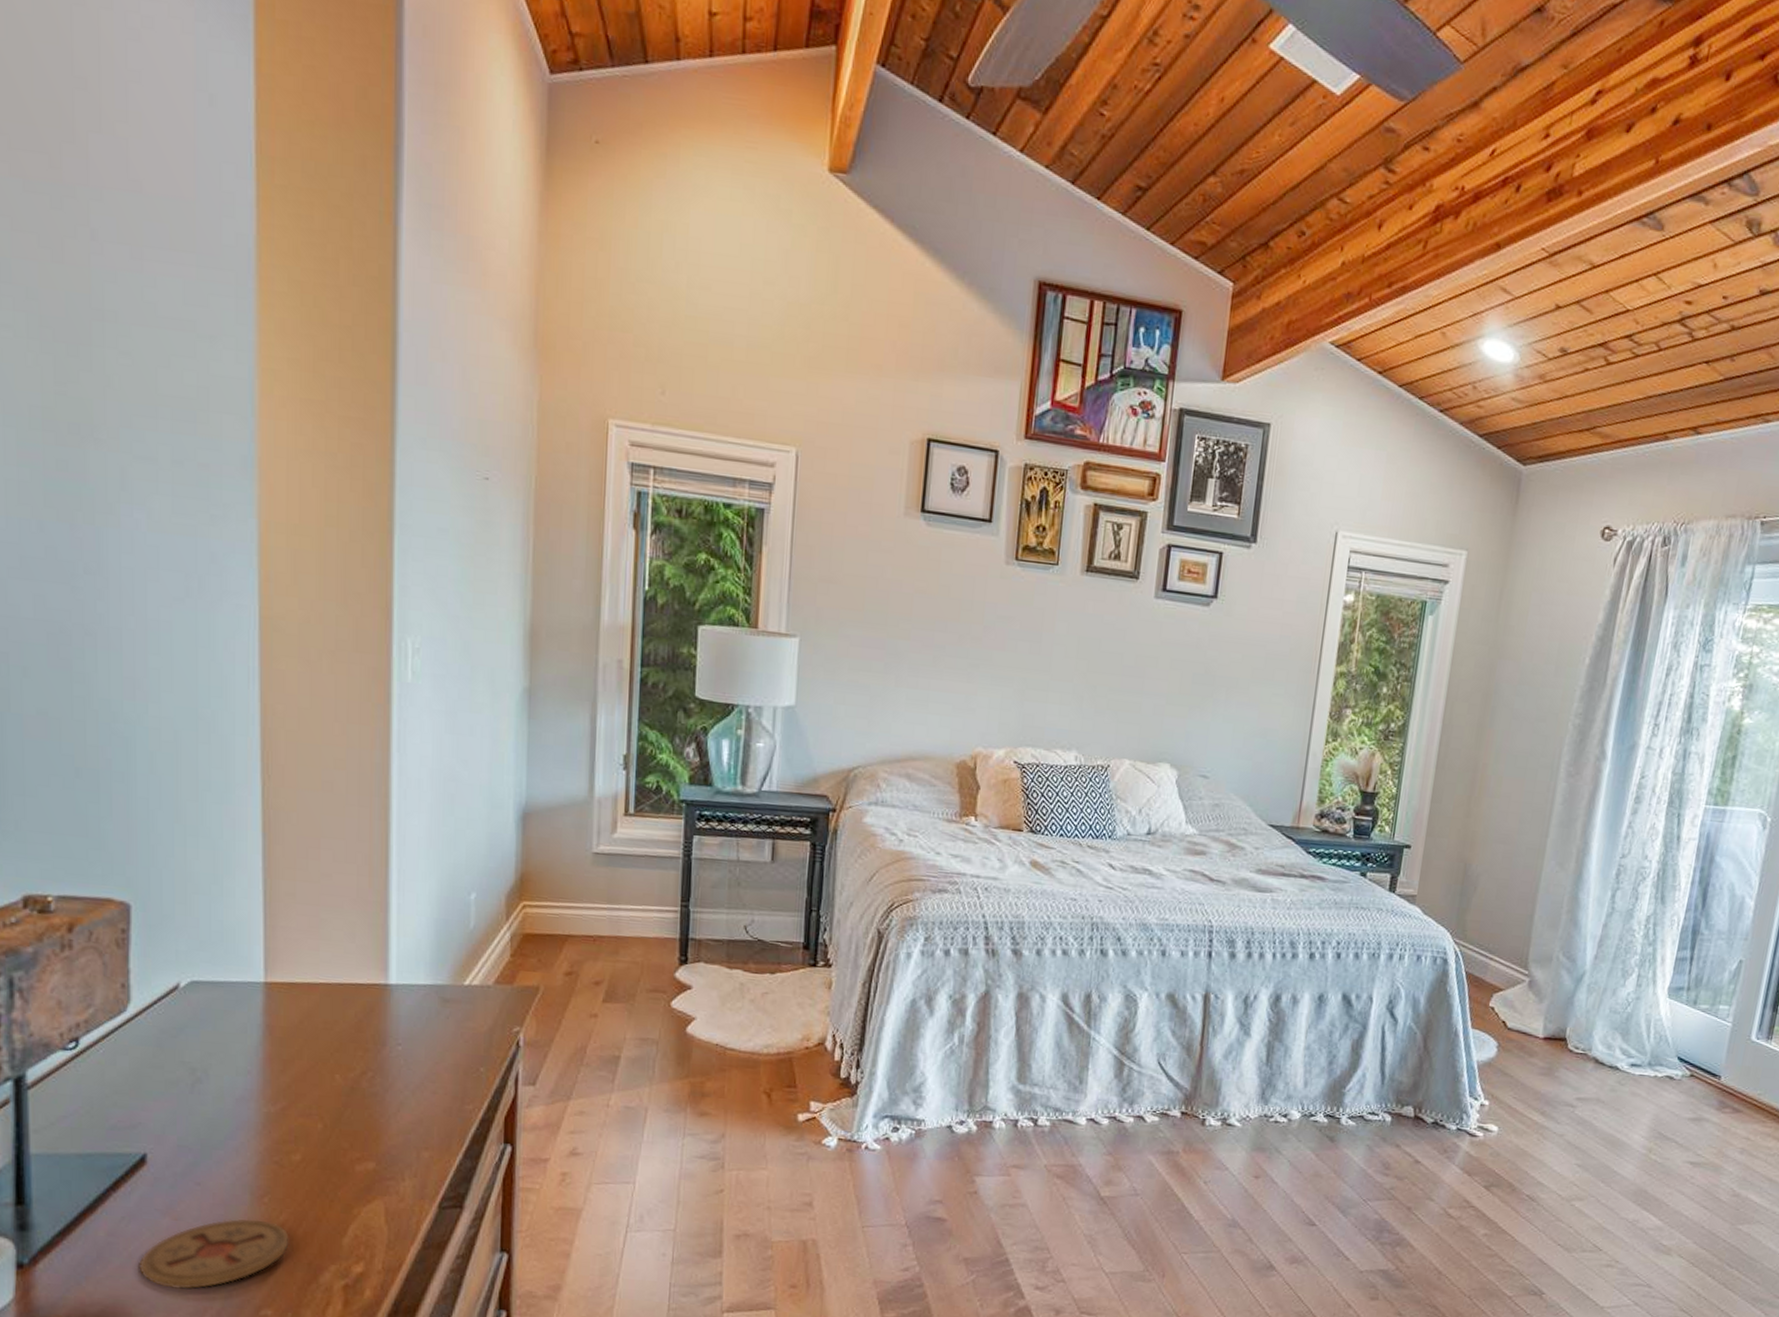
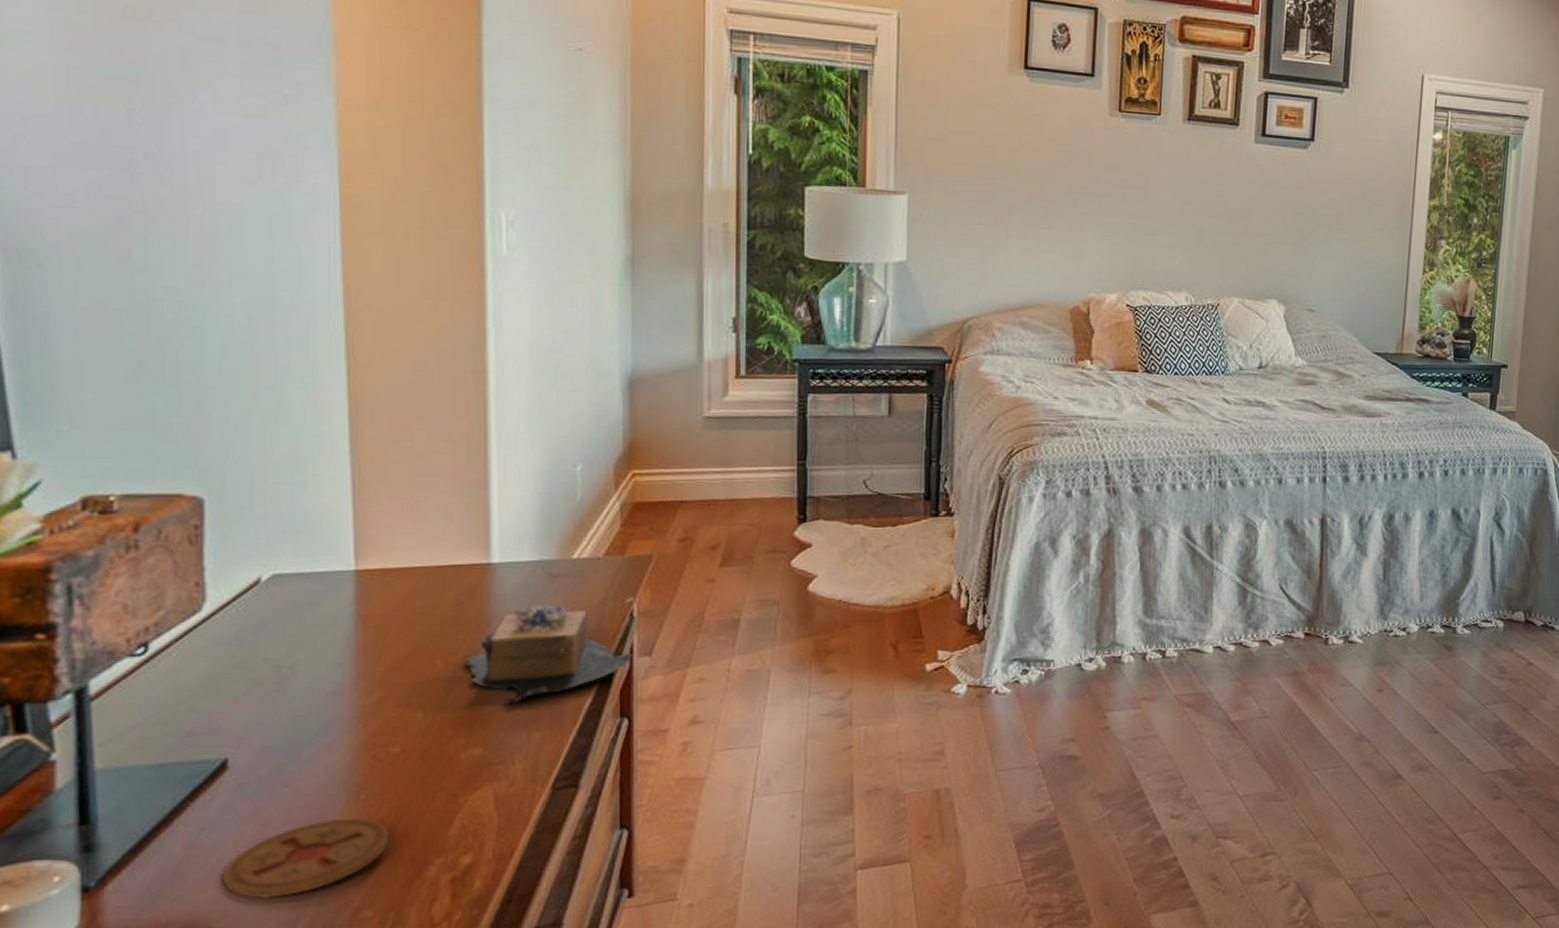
jewelry box: none [361,1027,517,1122] -> present [464,604,632,703]

